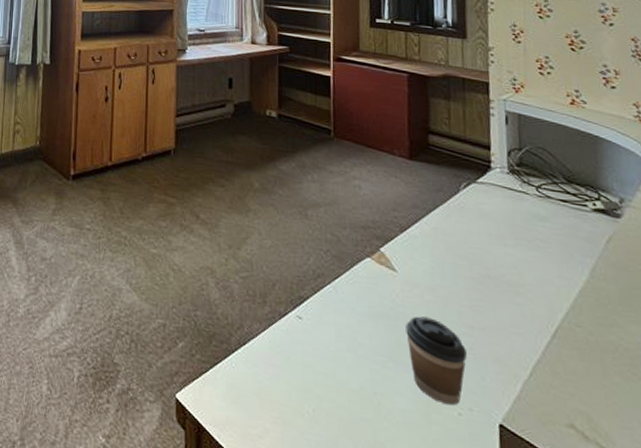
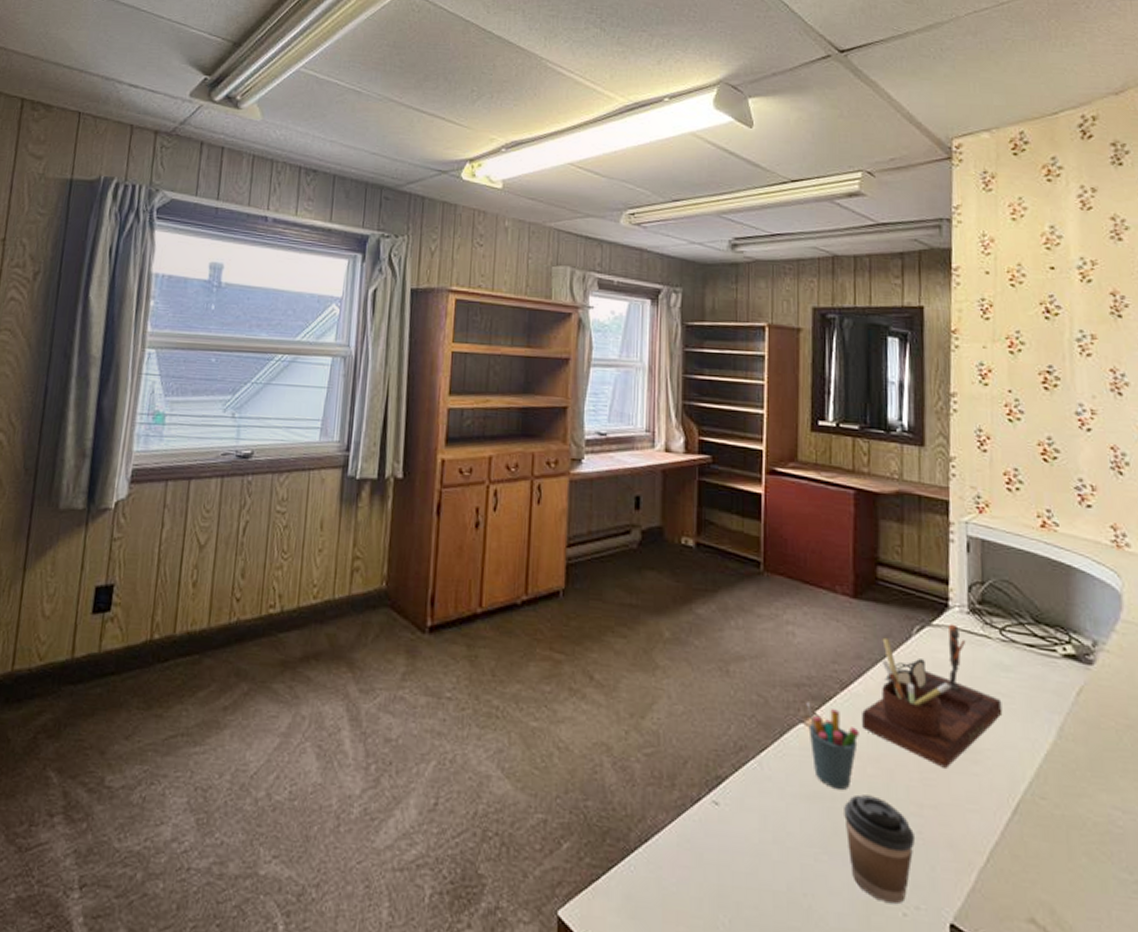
pen holder: none [372,241,417,312] -> present [806,702,859,789]
desk organizer: none [419,181,541,298] -> present [862,624,1003,768]

